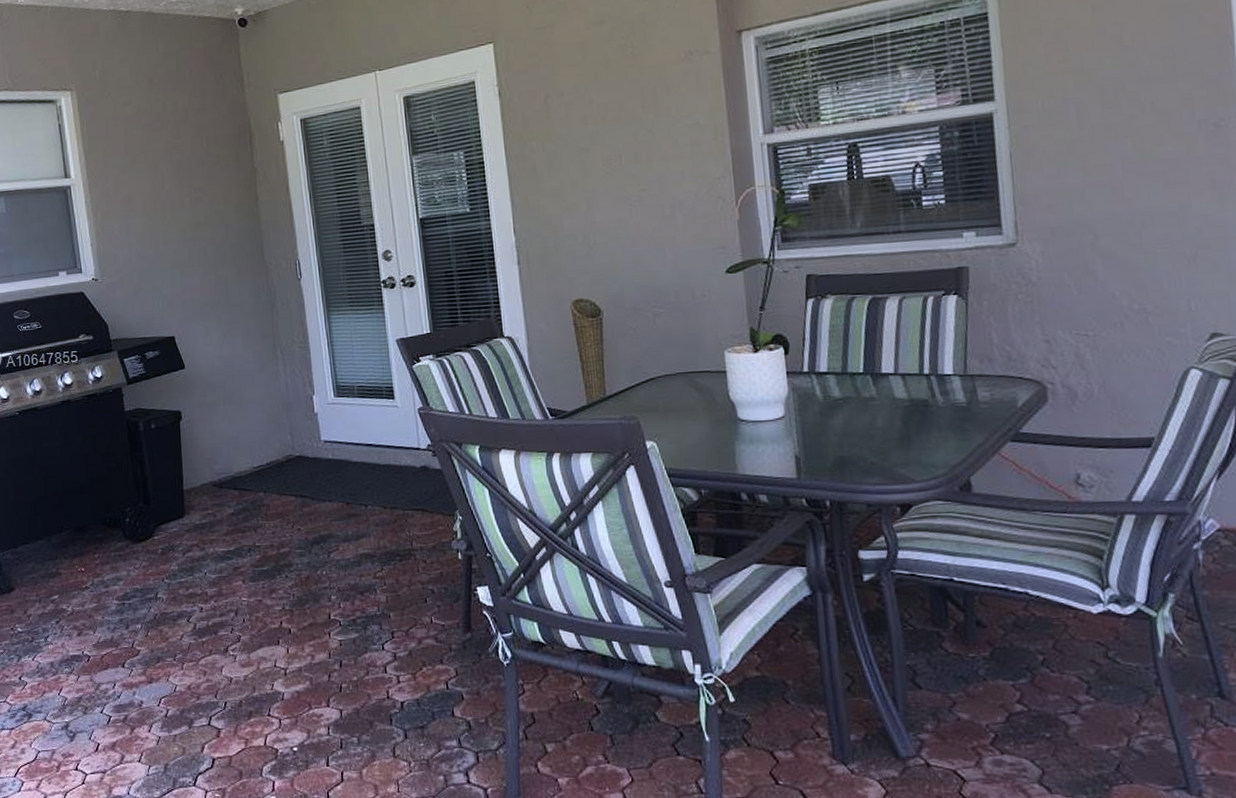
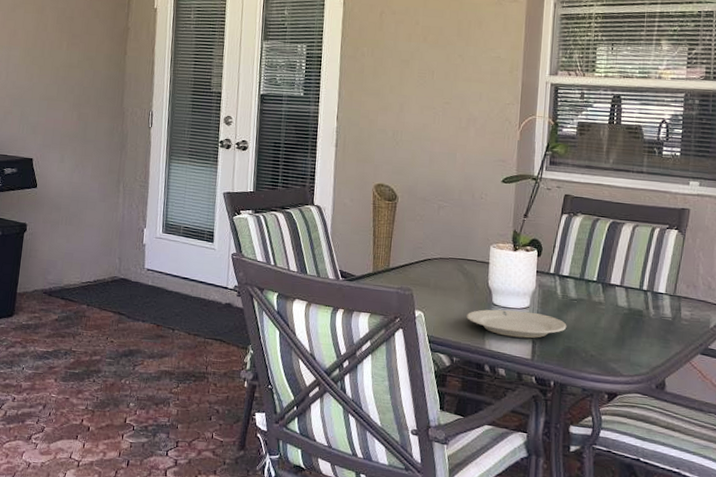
plate: none [709,422,835,456] -> present [466,309,567,339]

